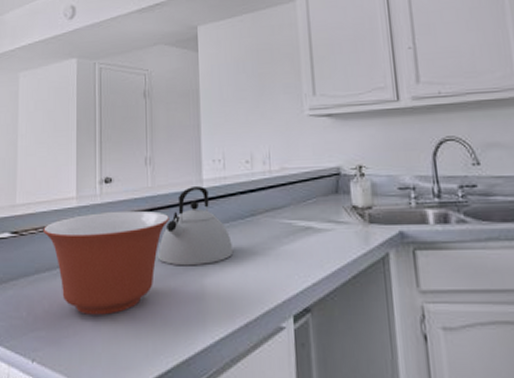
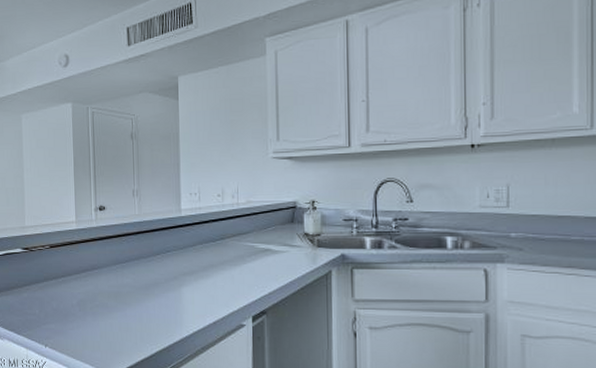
mixing bowl: present [43,210,169,315] -> none [49,233,153,313]
kettle: present [158,186,234,266] -> none [144,215,206,278]

